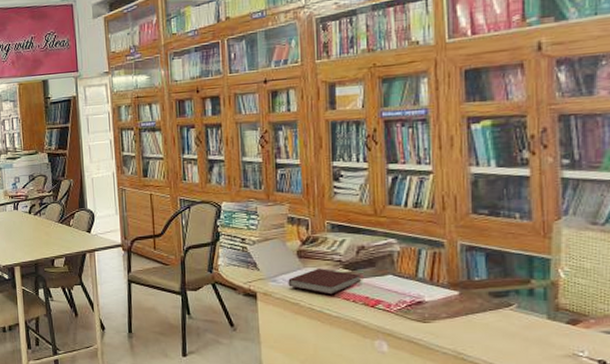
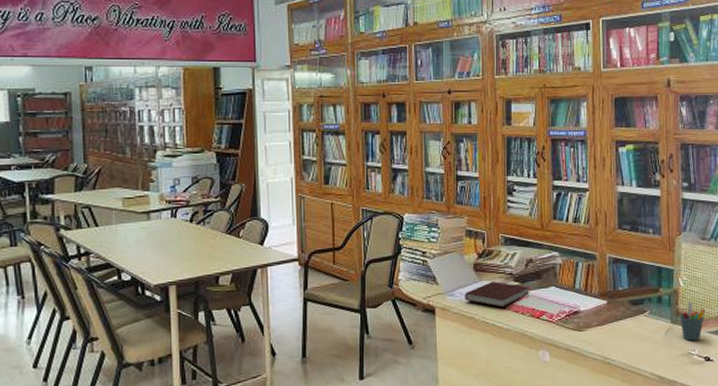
pen holder: none [560,296,598,341] -> present [680,302,705,341]

